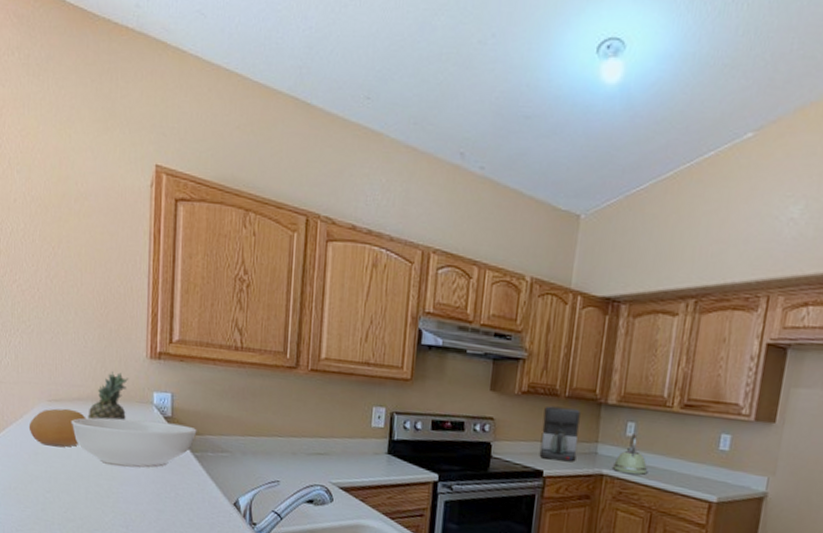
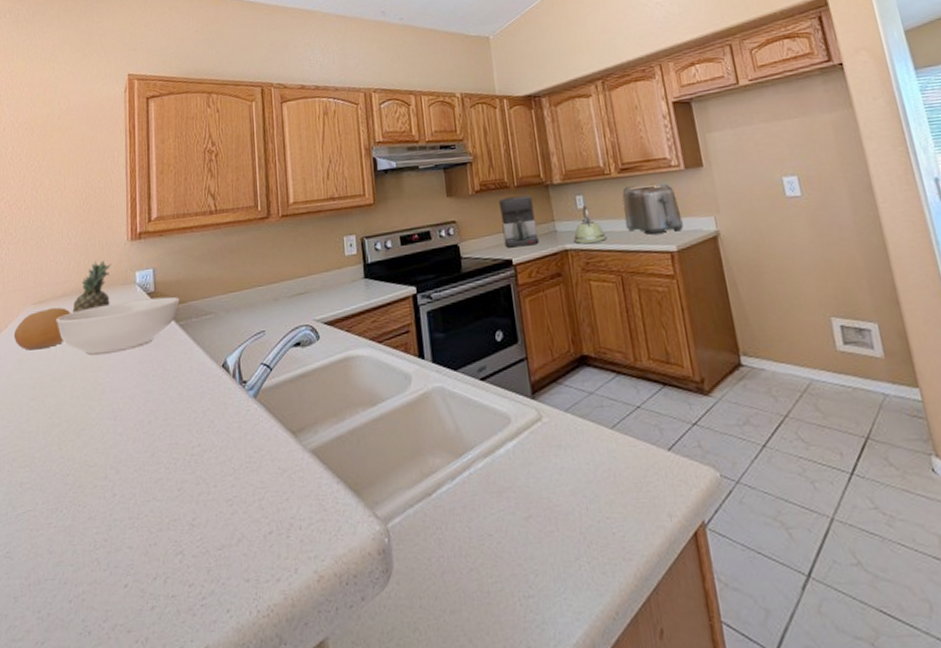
toaster: none [672,426,735,484] -> present [622,184,683,236]

